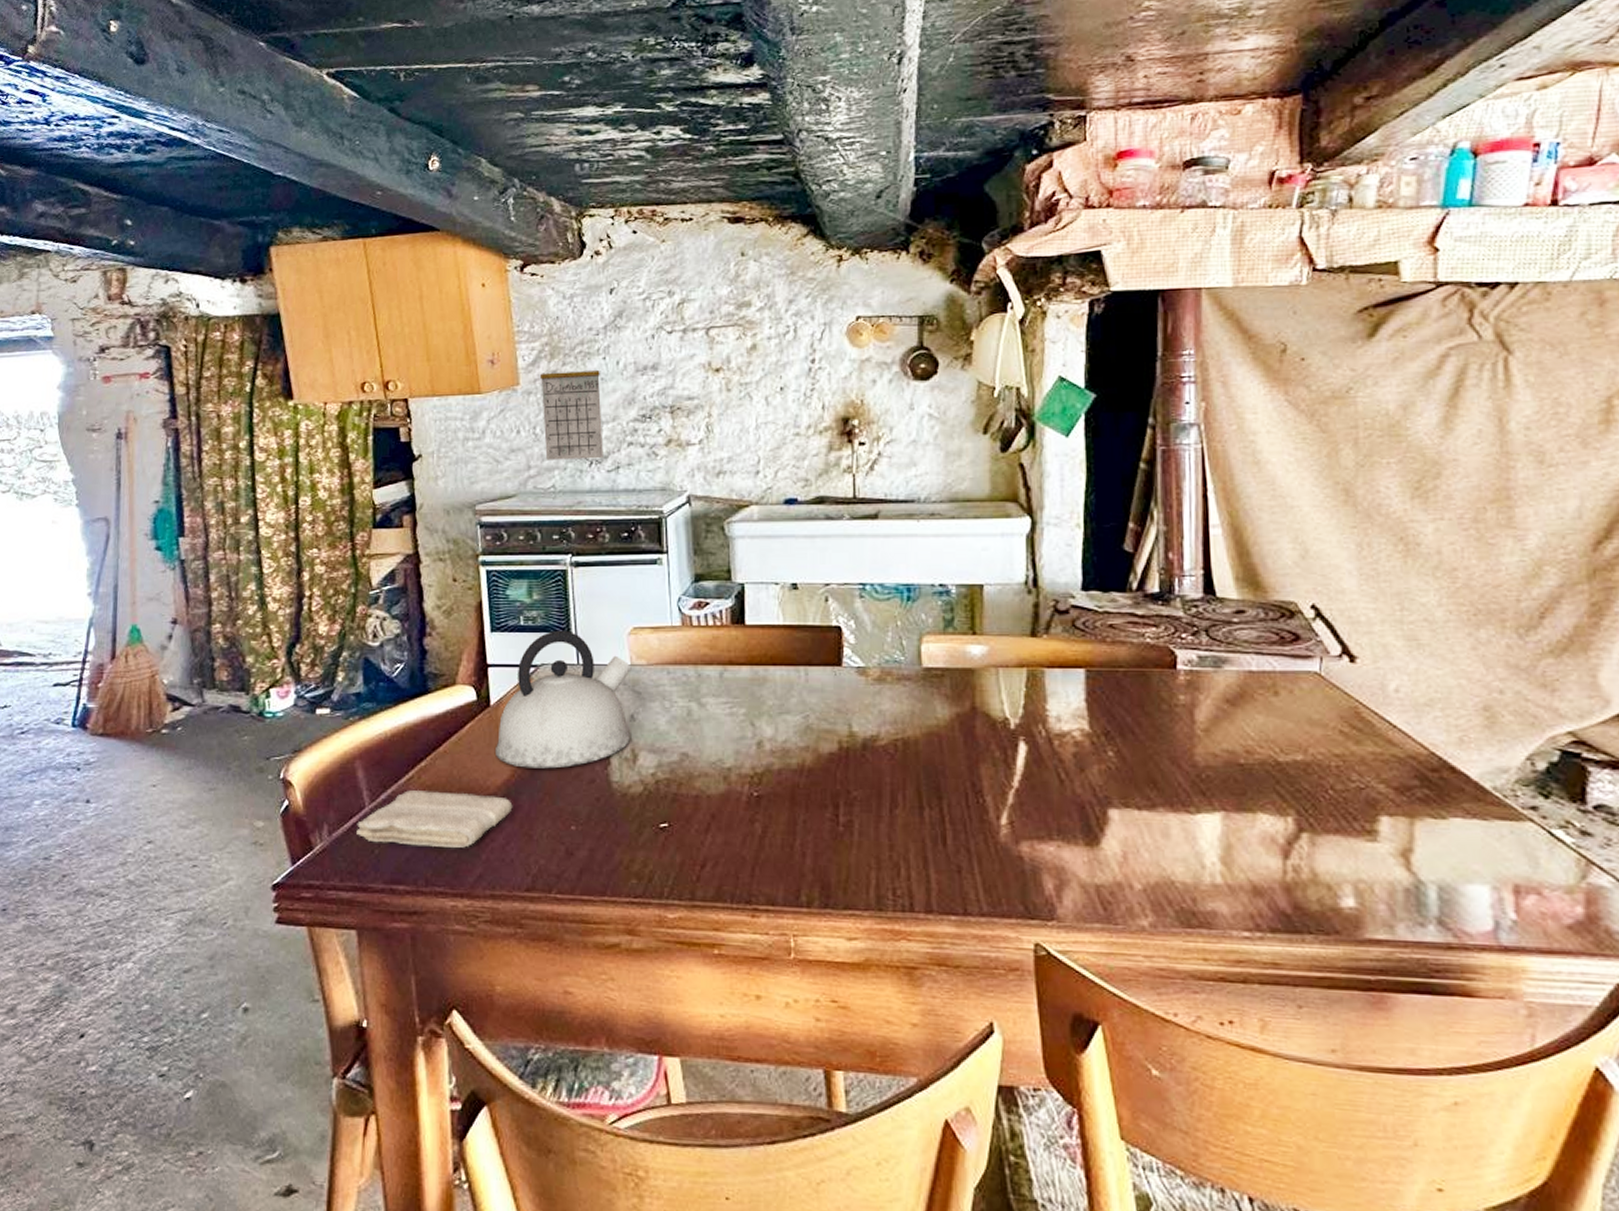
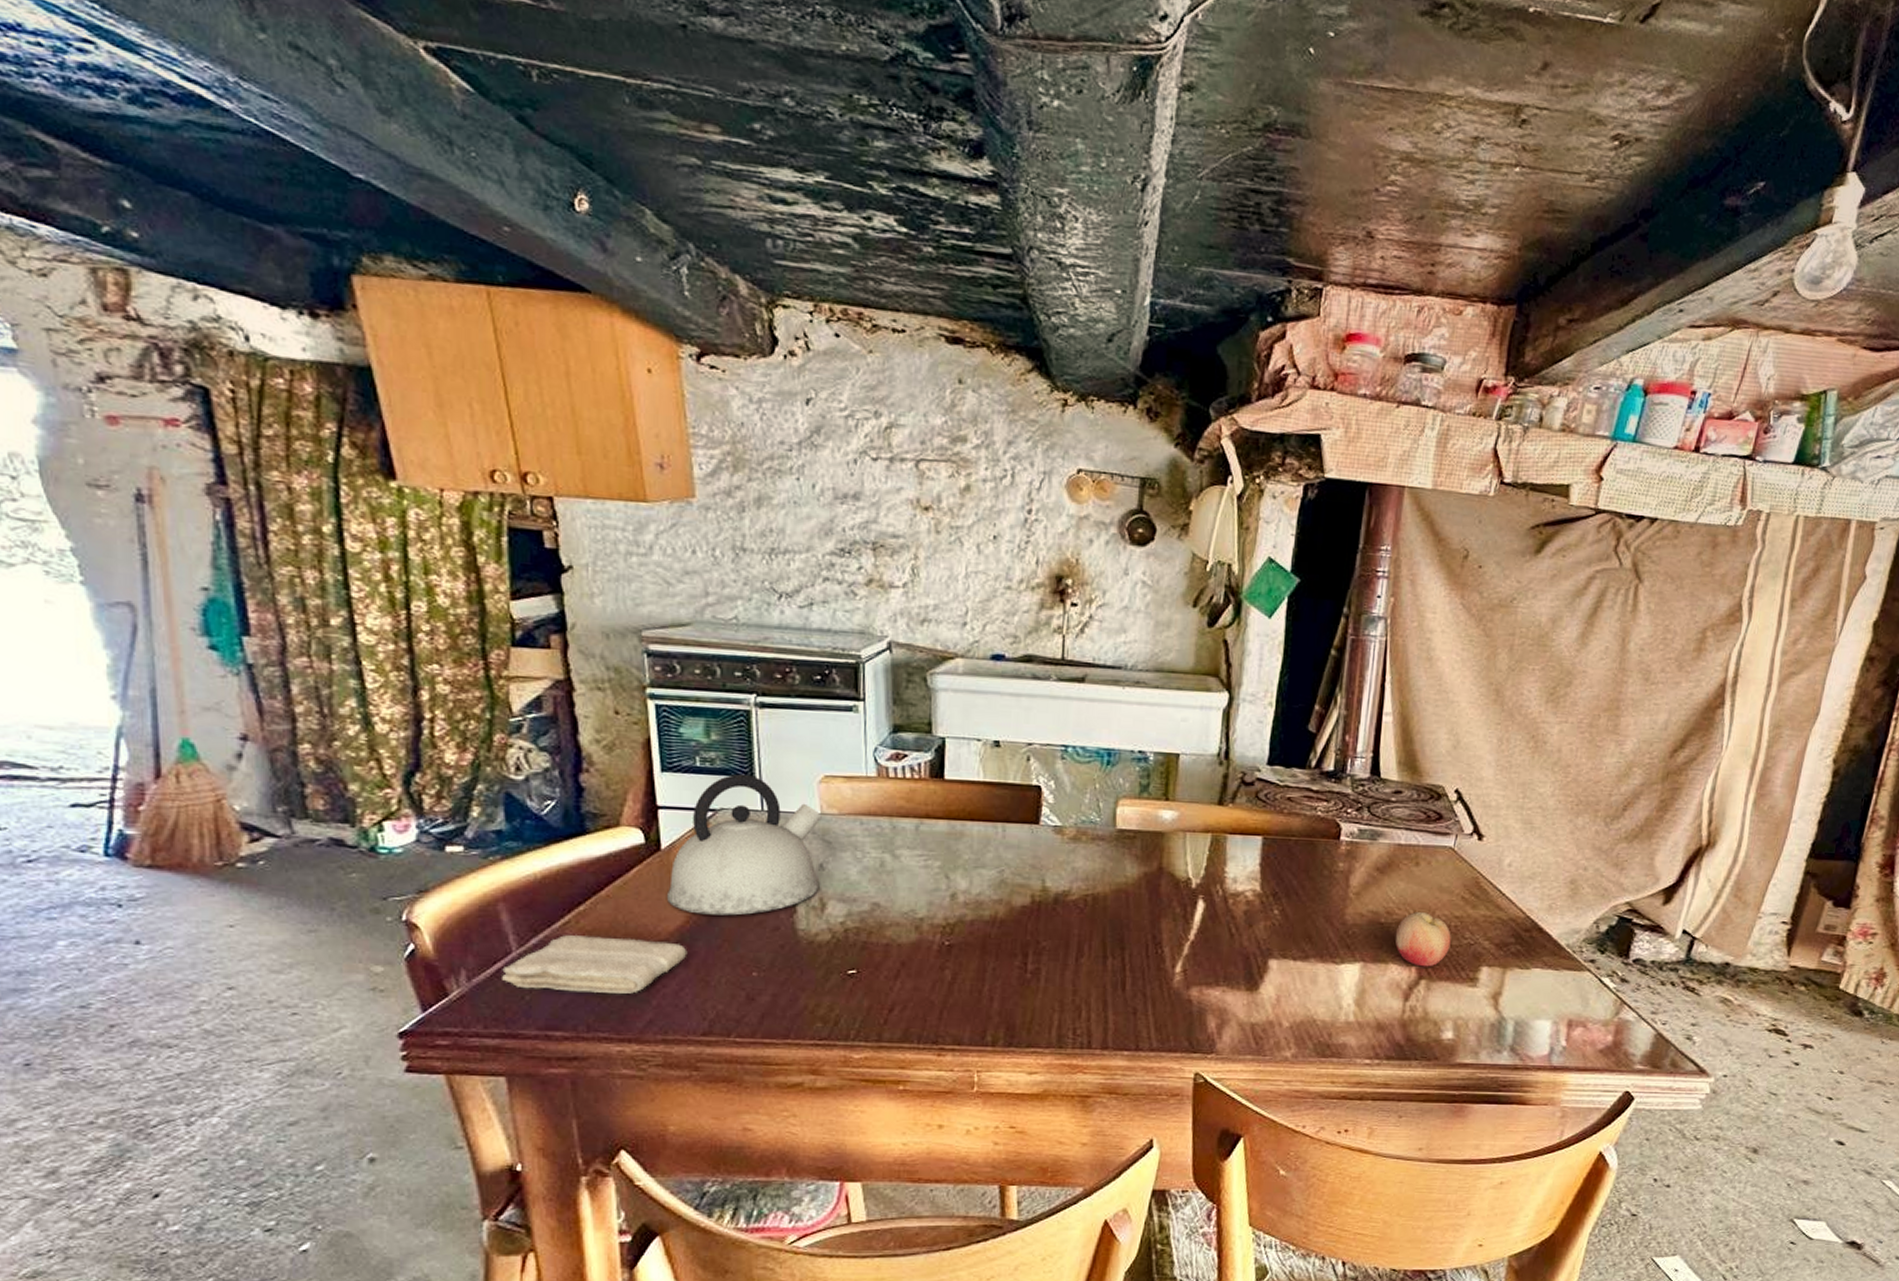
calendar: present [539,352,603,460] -> none [720,466,795,593]
fruit: none [1260,750,1334,817] -> present [1395,912,1451,967]

